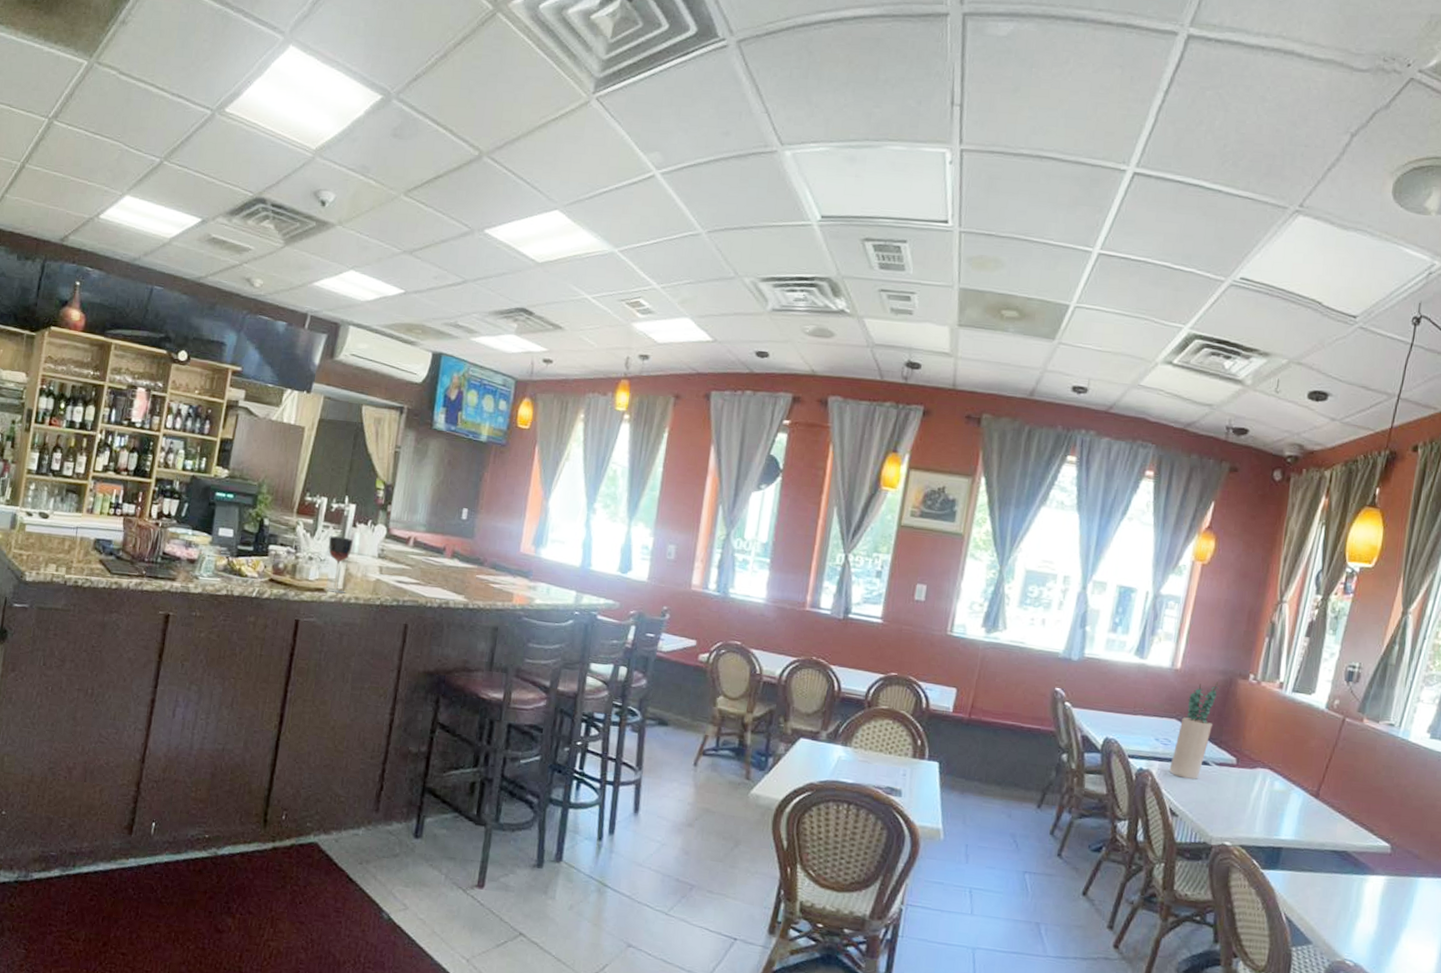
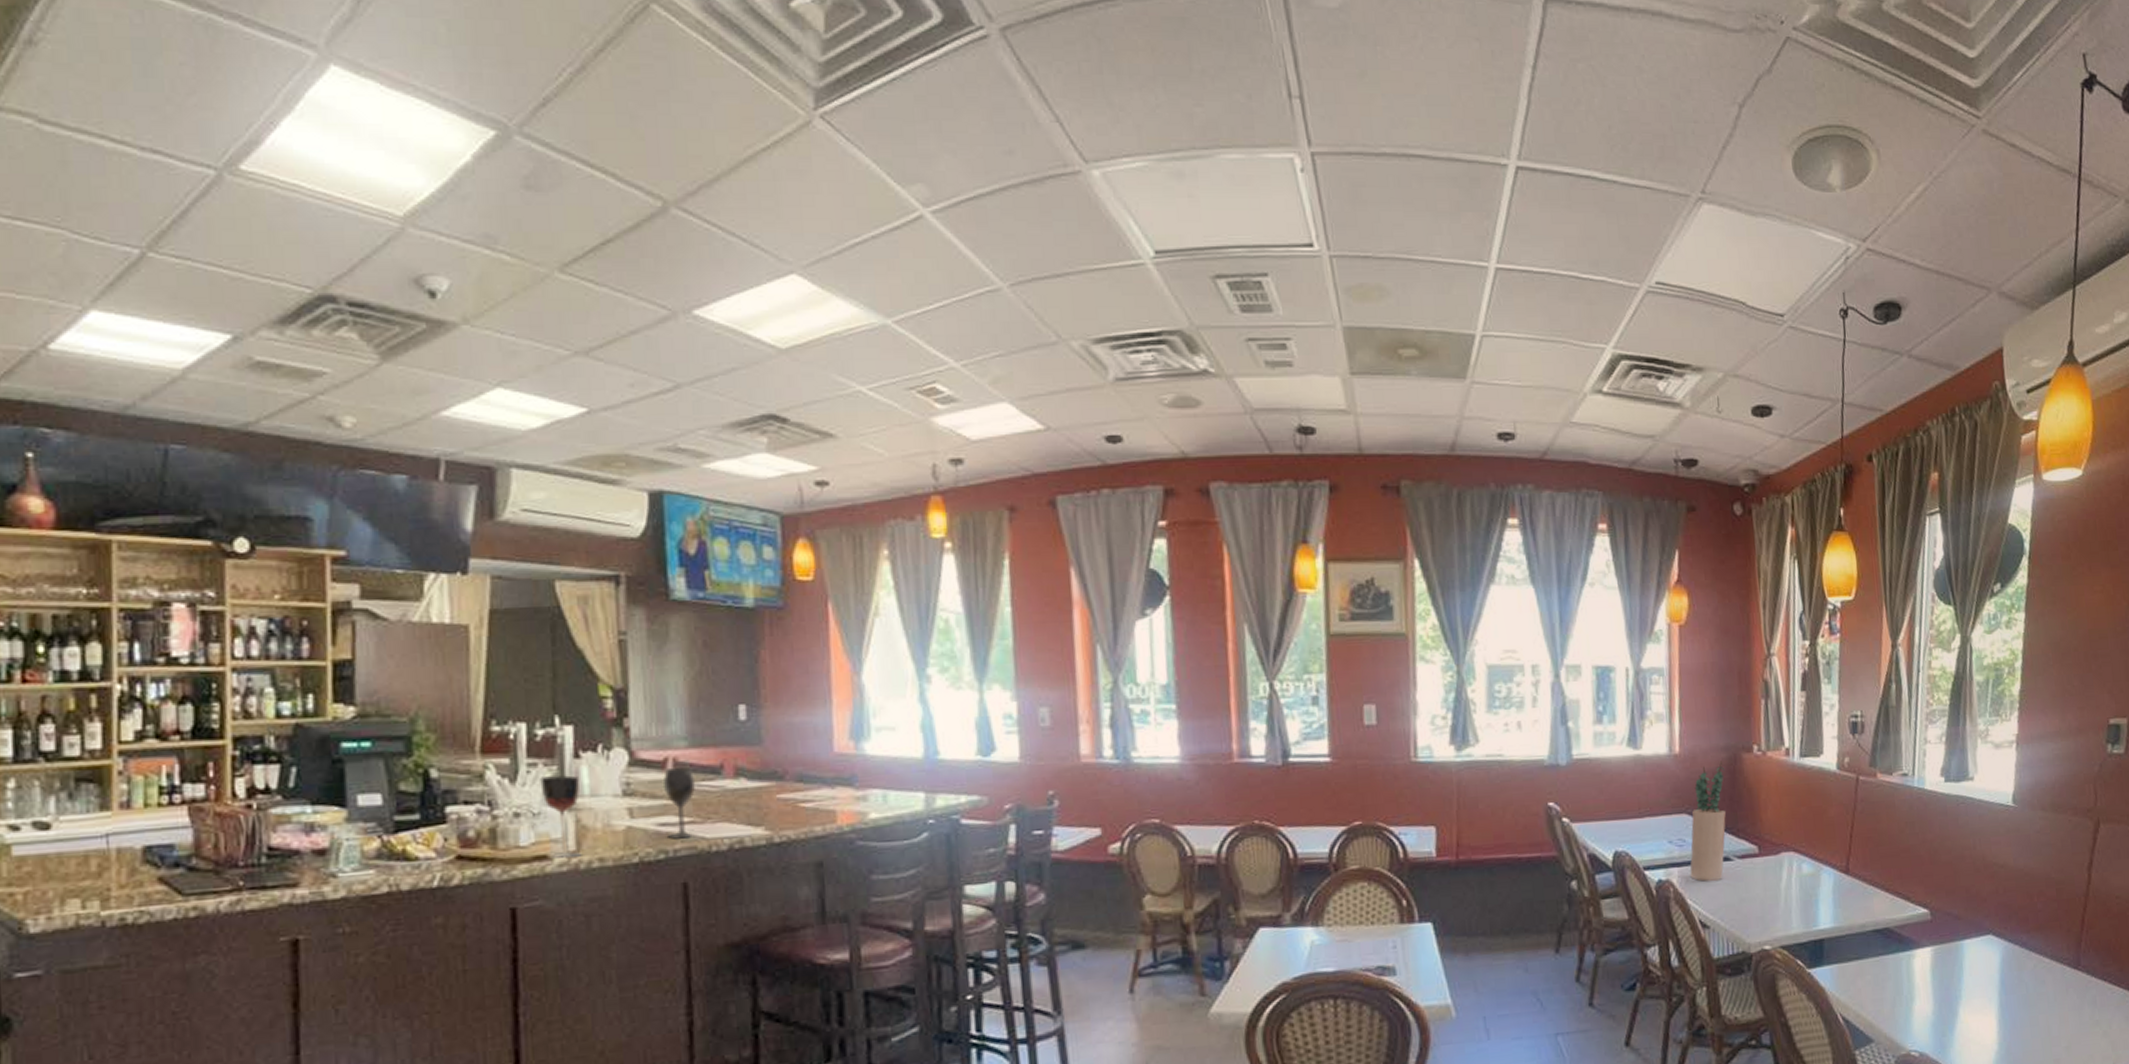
wine glass: none [401,544,426,595] -> present [663,767,697,840]

